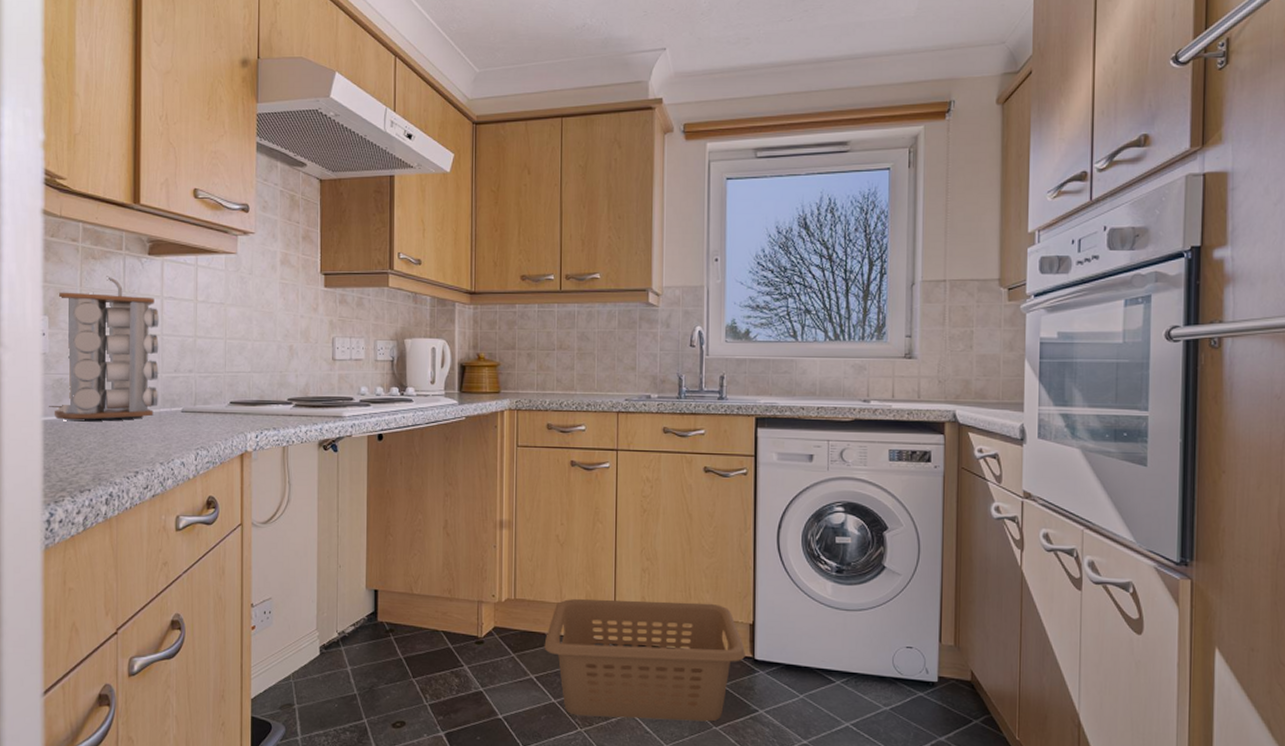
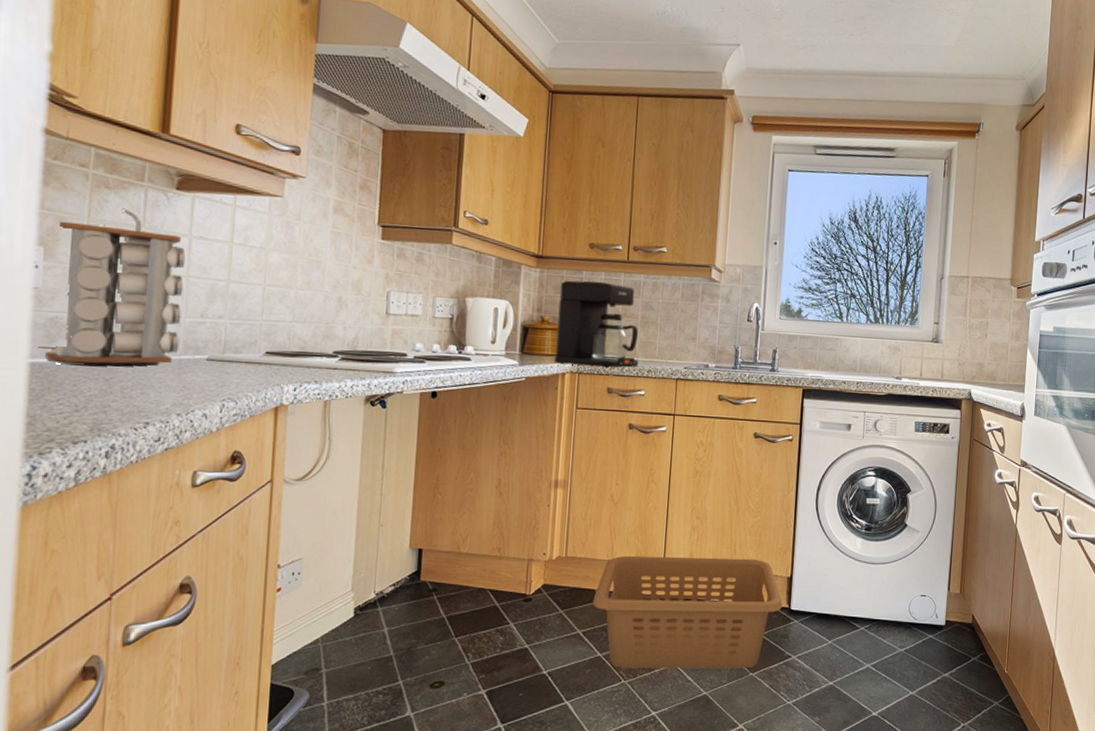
coffee maker: none [492,314,577,405] -> present [554,280,639,369]

